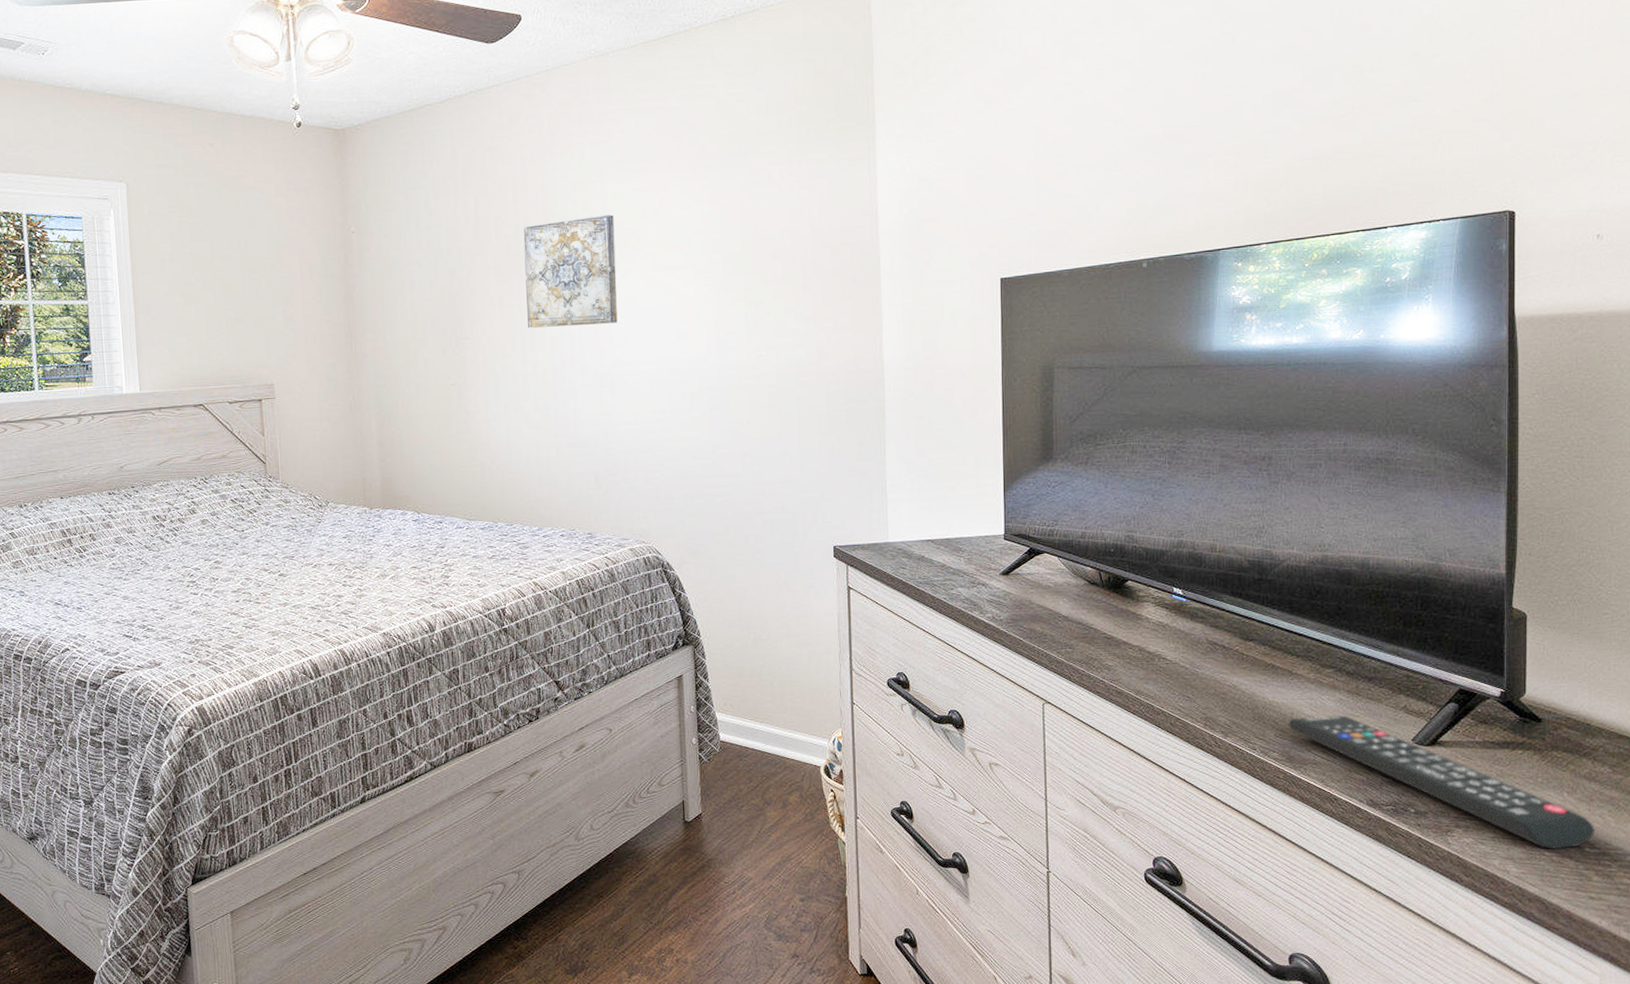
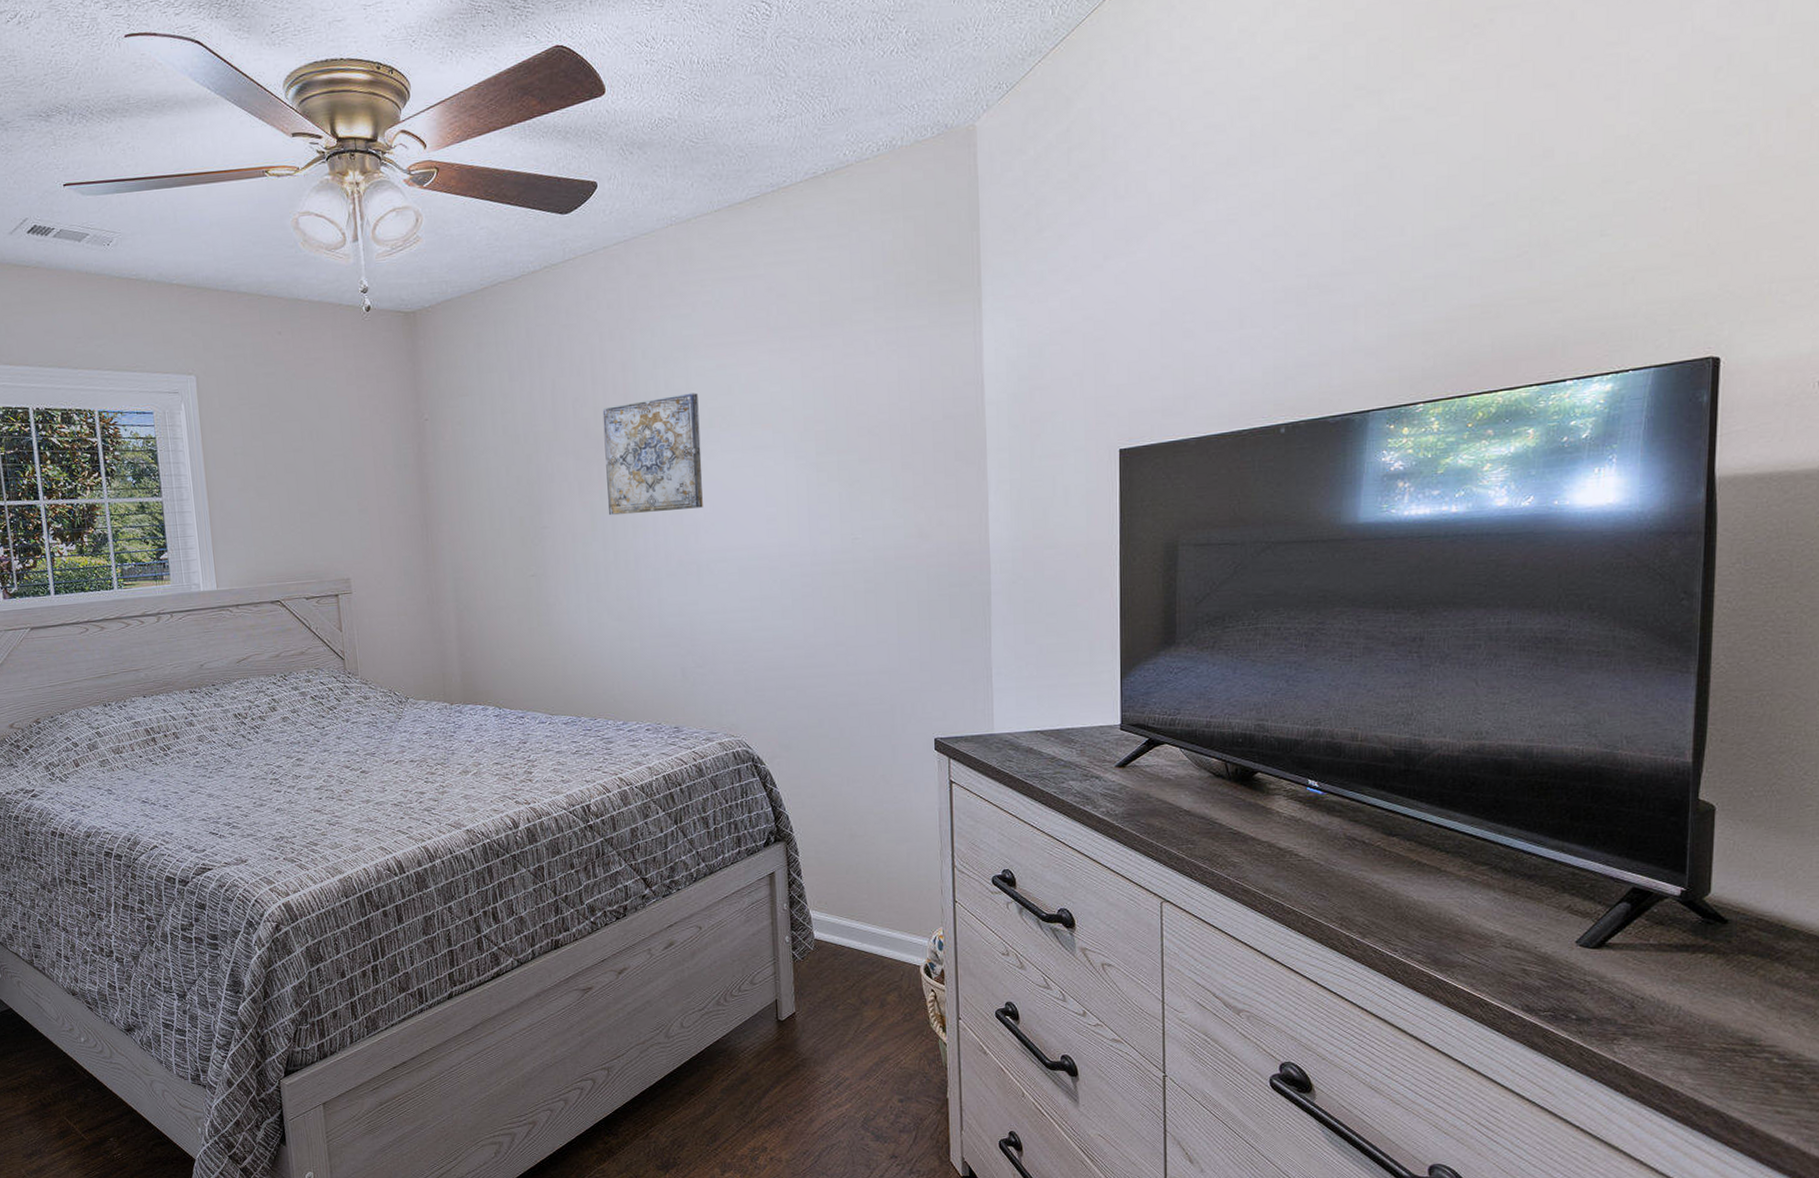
remote control: present [1288,715,1596,850] -> none [1434,915,1787,1060]

